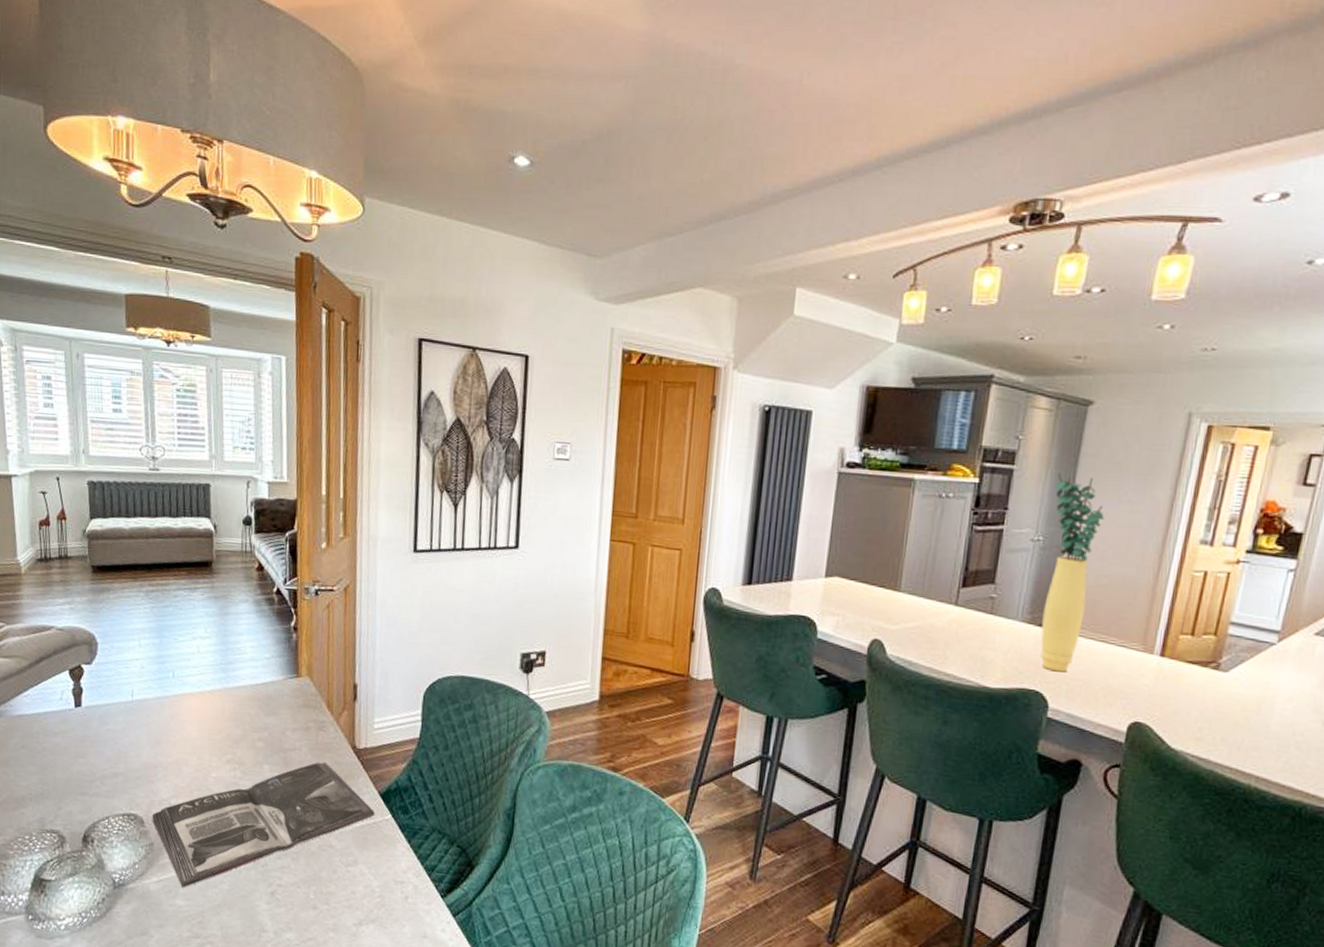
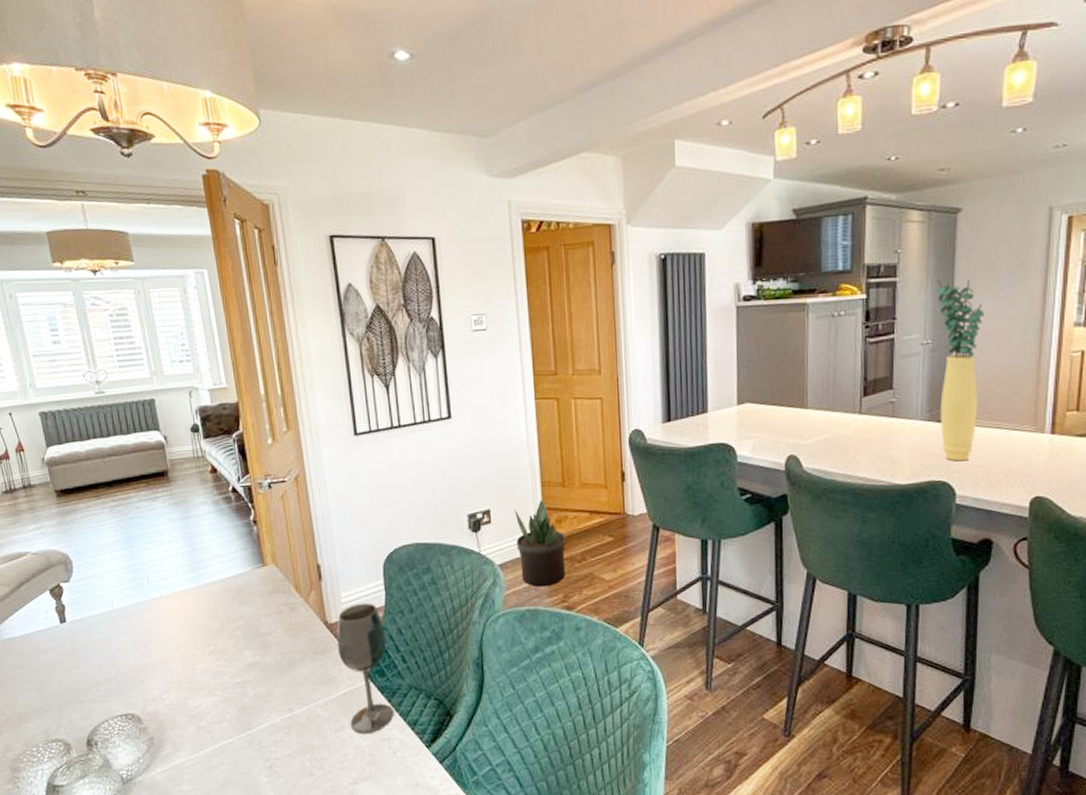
magazine: present [152,761,375,888] -> none [148,641,354,774]
wine glass: none [362,731,416,873] -> present [337,603,394,733]
planter: none [568,648,622,743] -> present [514,499,566,587]

